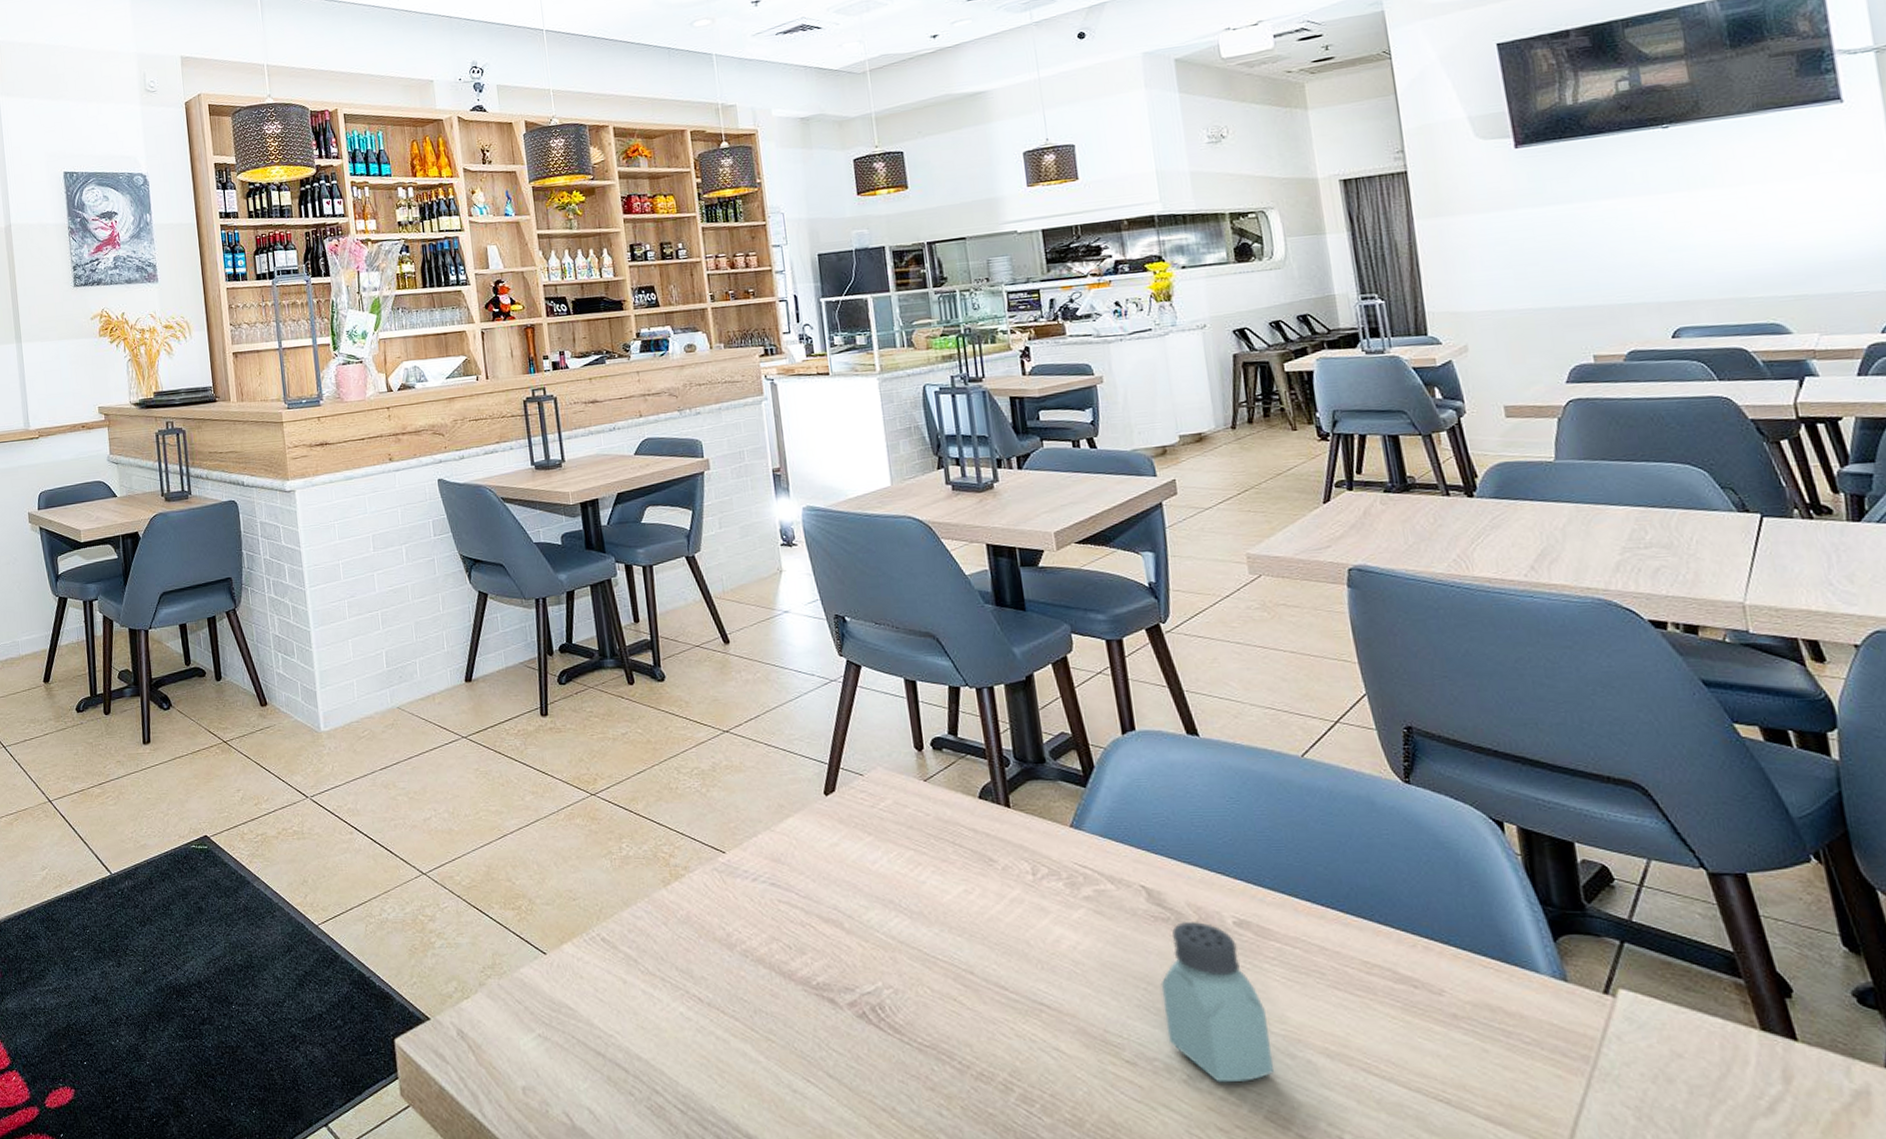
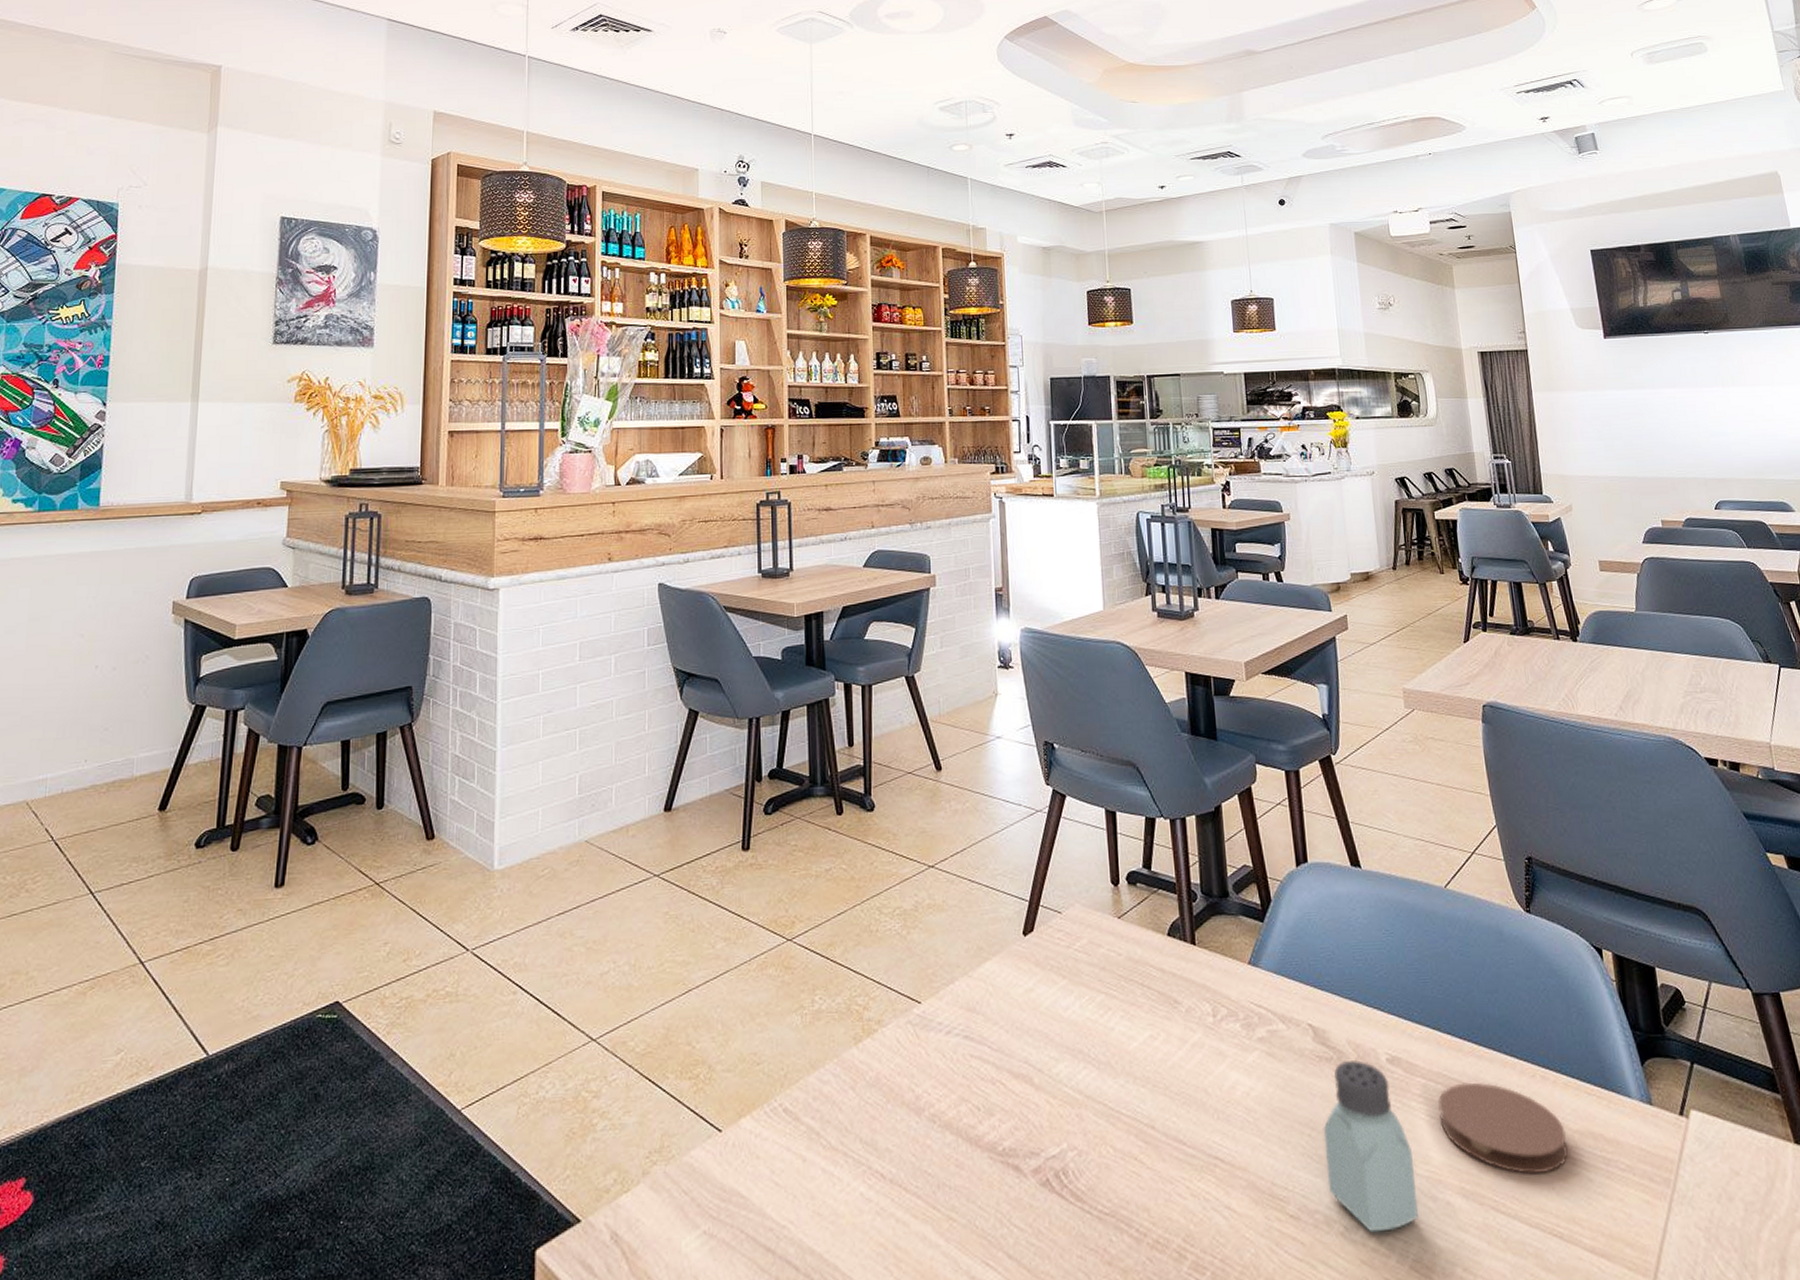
coaster: none [1295,949,1457,1041] -> present [1437,1082,1568,1174]

